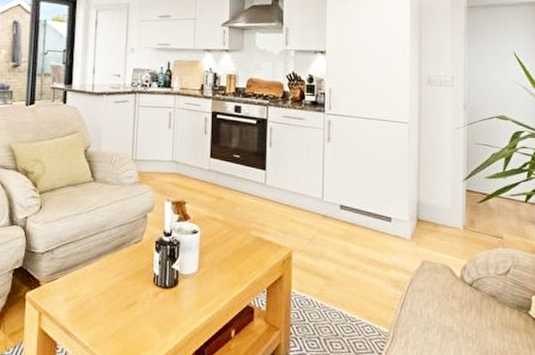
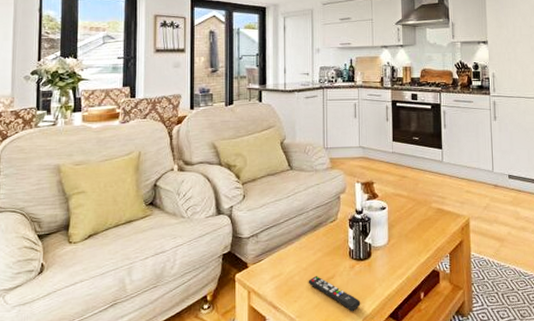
remote control: none [105,302,163,345] -> present [308,276,361,312]

